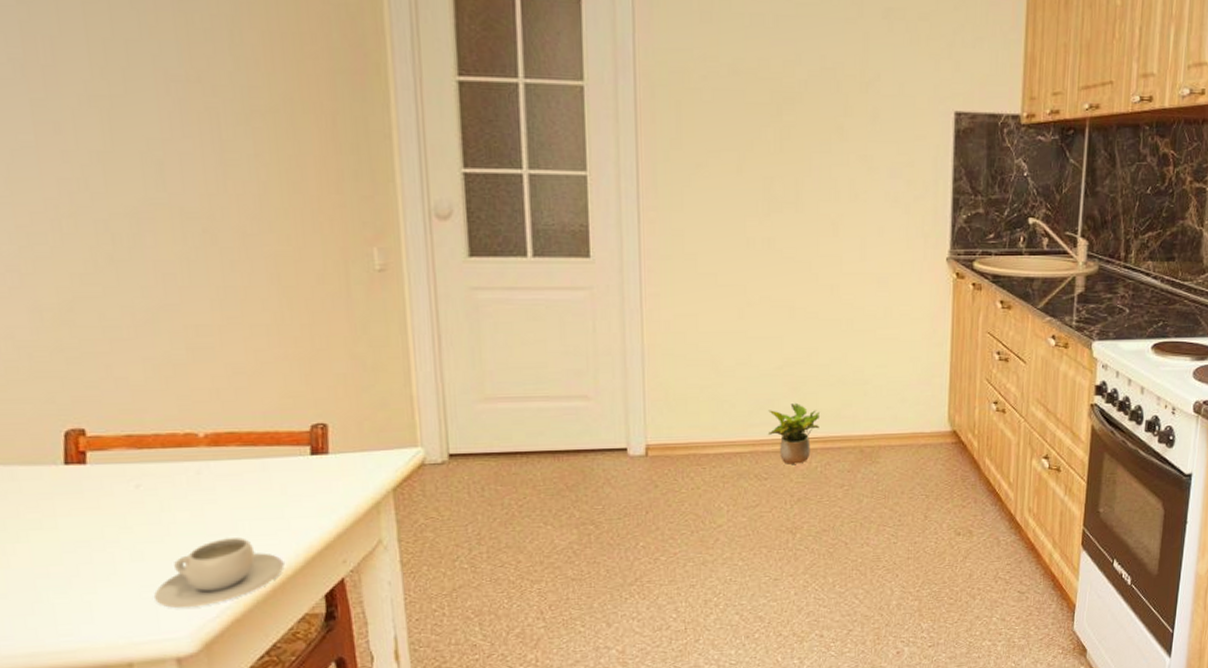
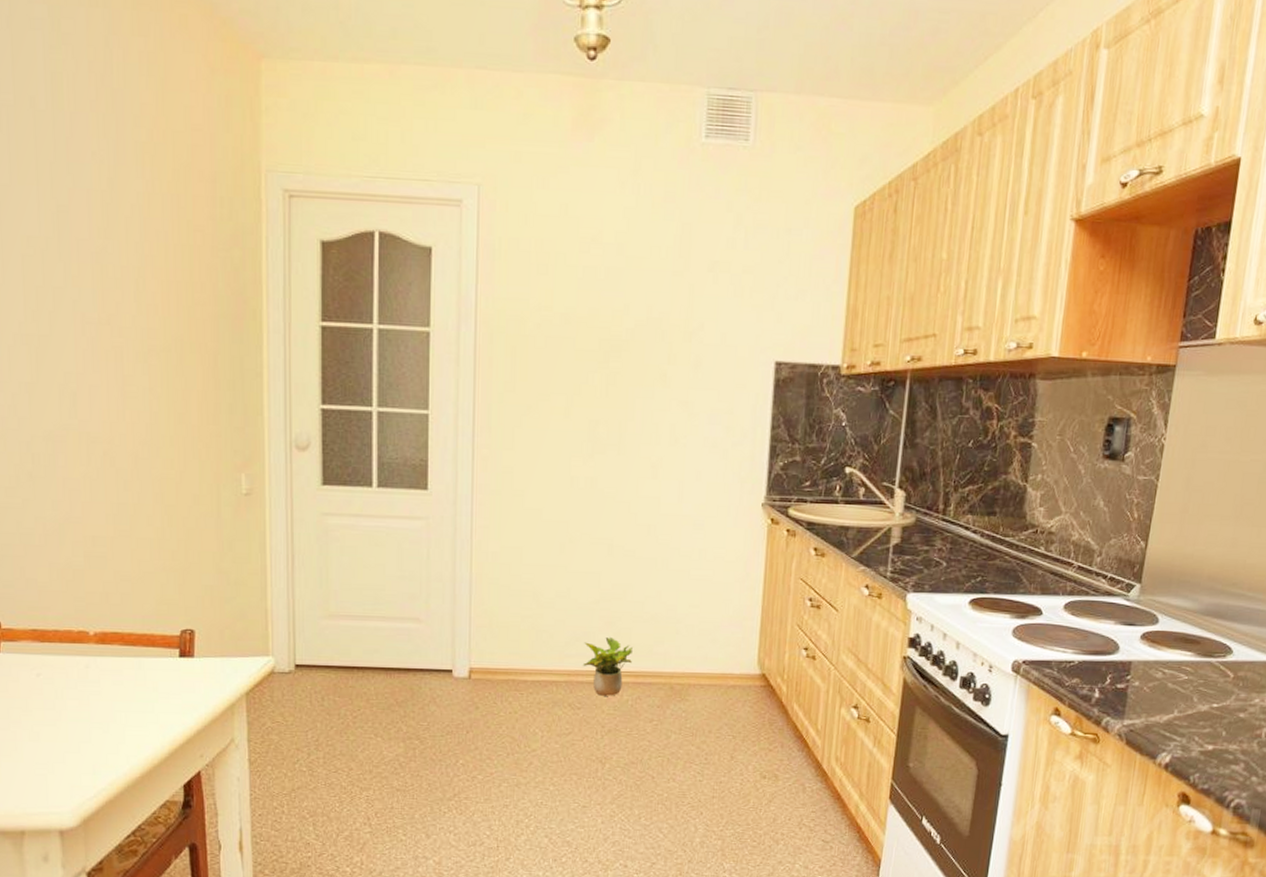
teacup: present [154,538,284,608] -> none [46,727,152,786]

